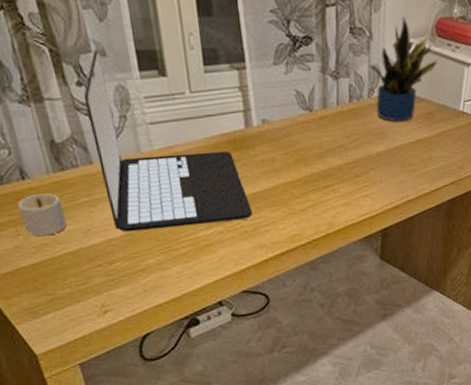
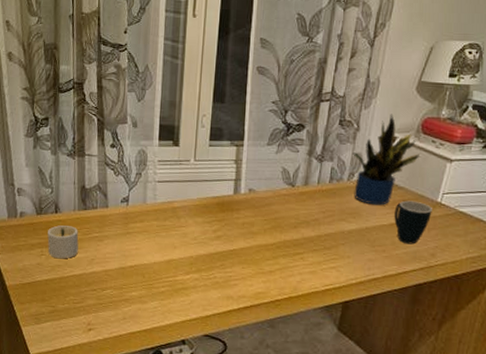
laptop: present [83,49,252,232] -> none [113,121,226,271]
mug: none [419,112,456,160] -> present [394,200,432,245]

